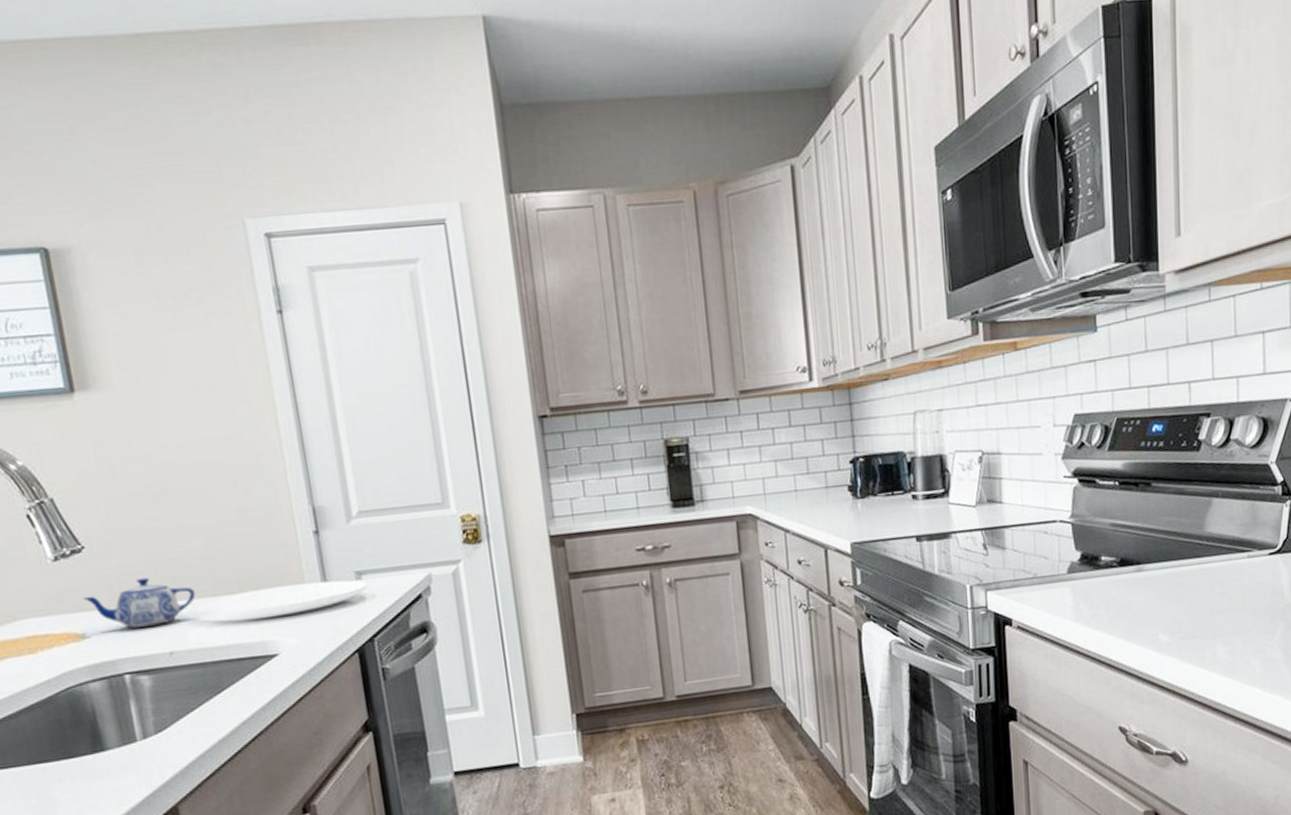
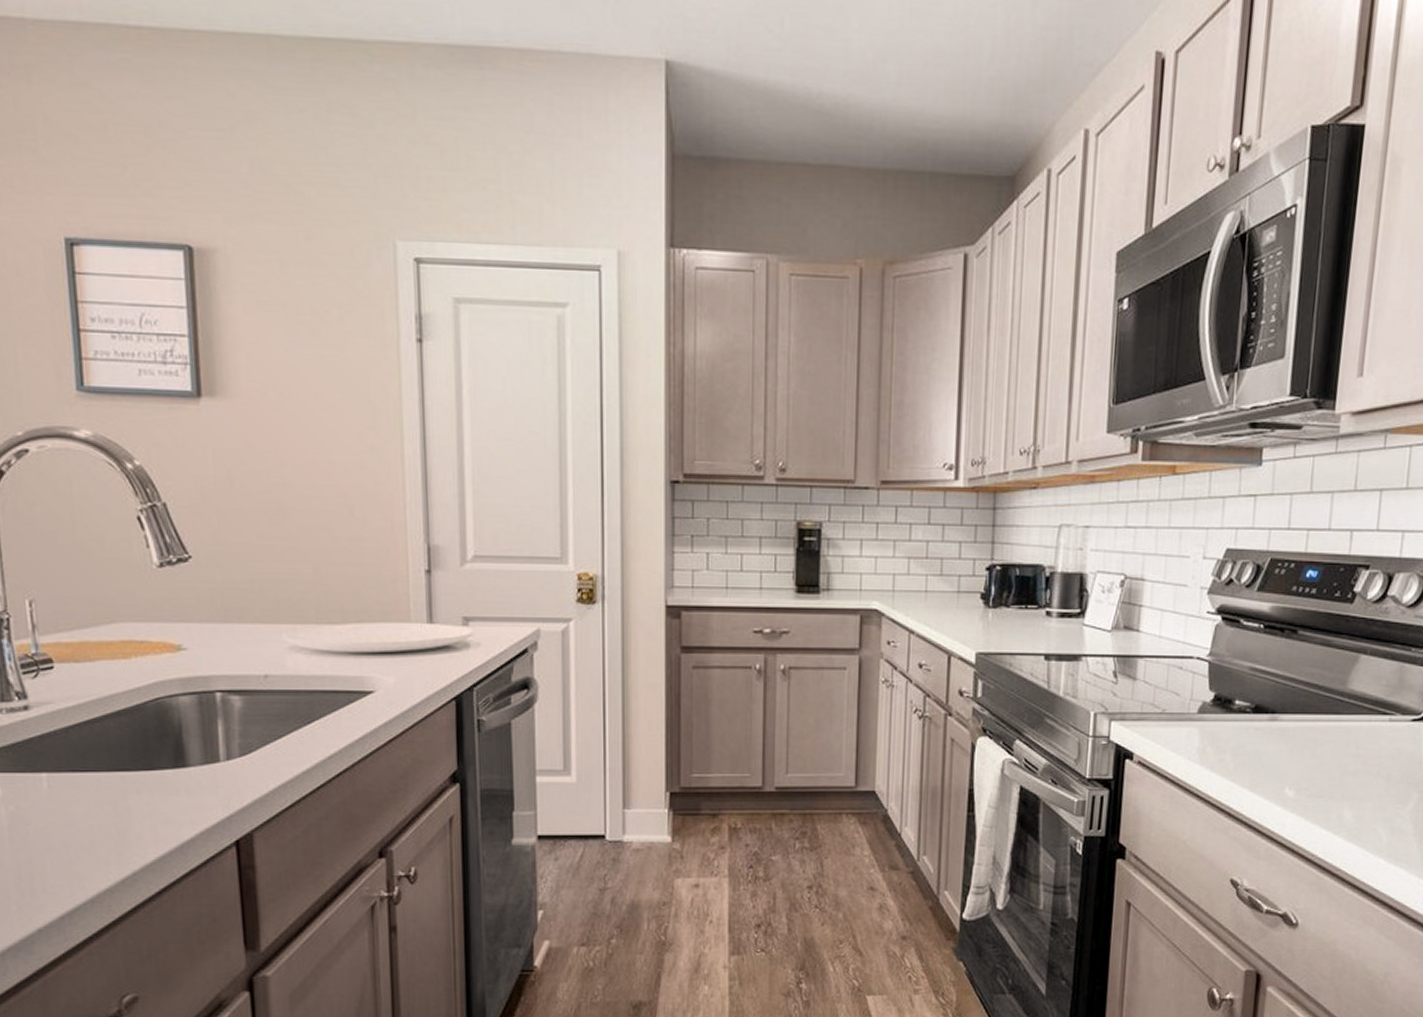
teapot: present [83,577,196,628] -> none [184,595,298,646]

